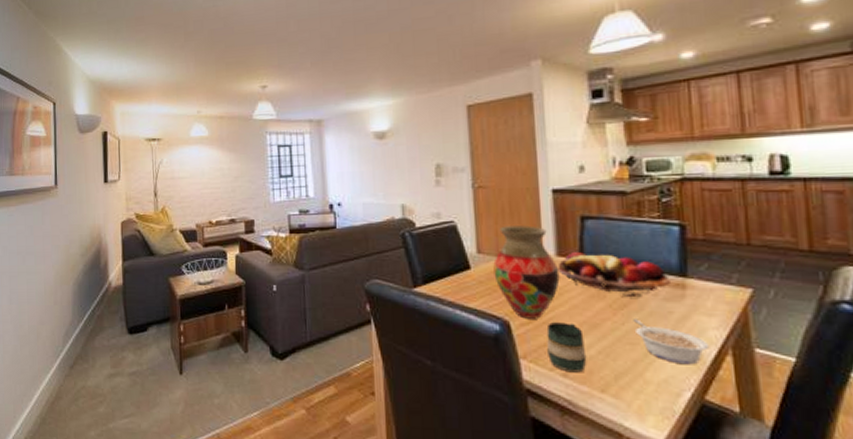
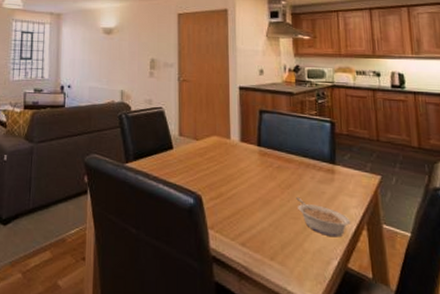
vase: present [493,225,560,319] -> none [191,114,242,195]
mug: present [546,322,587,373] -> none [230,198,261,243]
fruit basket: present [557,251,670,298] -> none [241,138,323,180]

